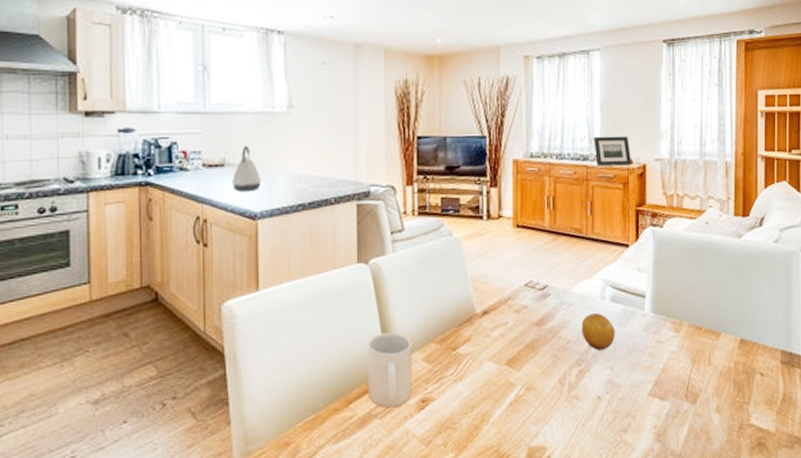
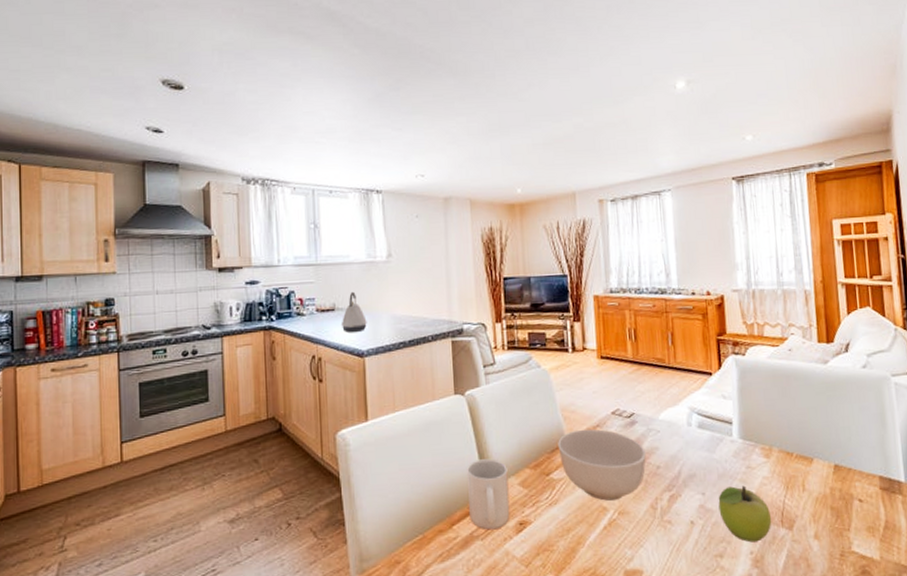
bowl: none [467,301,557,376] -> present [558,429,646,501]
fruit: present [581,313,615,350] -> none [669,439,704,476]
picture frame: present [593,136,632,166] -> none [670,269,710,299]
fruit: none [626,360,677,417] -> present [718,485,772,543]

